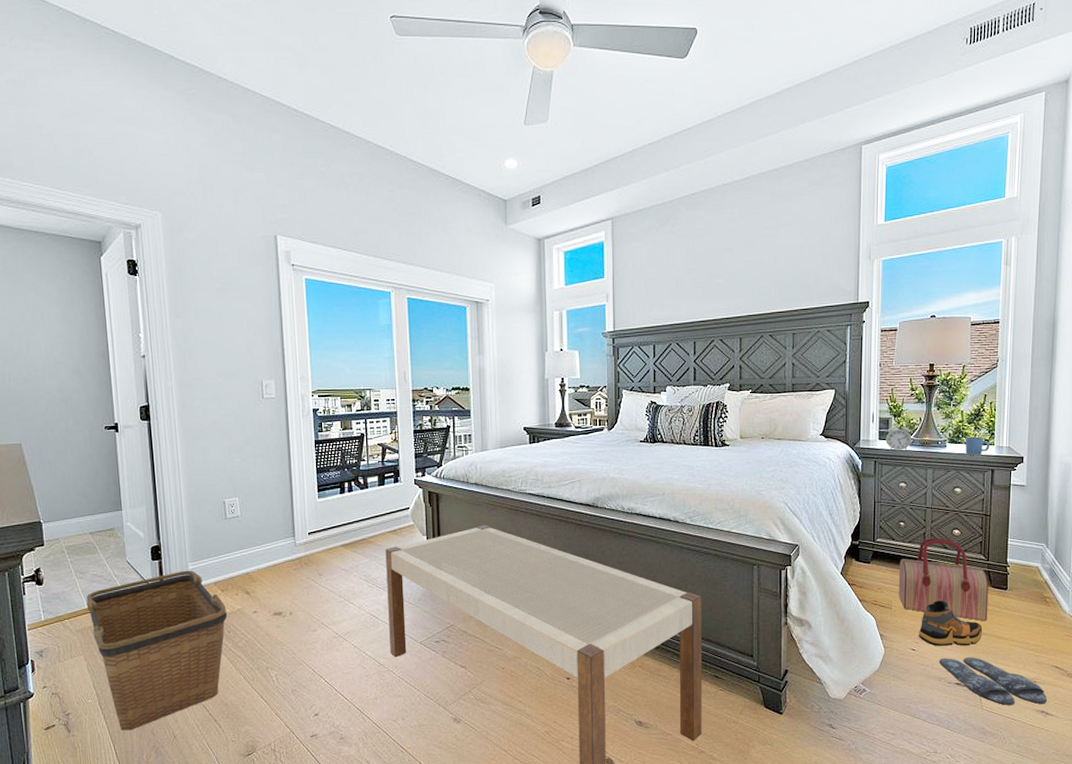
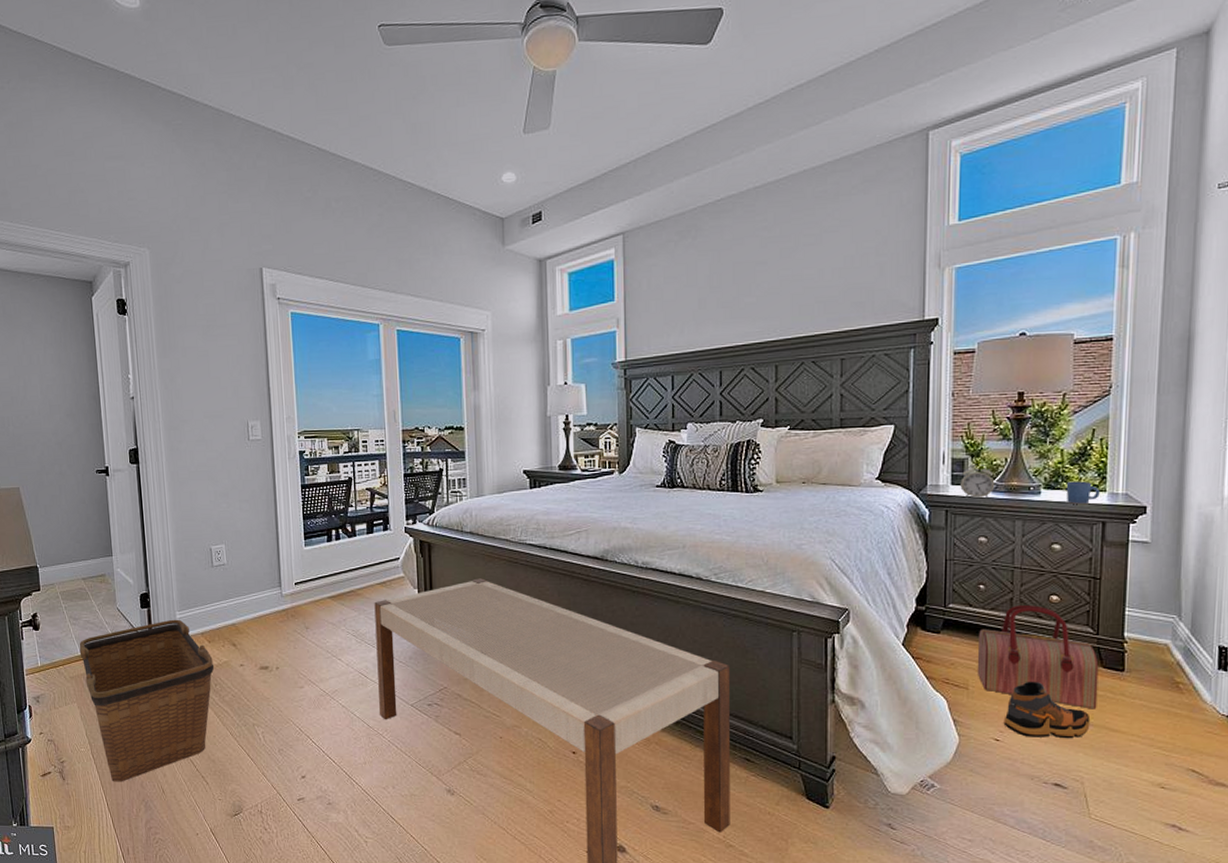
slippers: present [940,657,1047,705] -> none [1032,752,1180,817]

